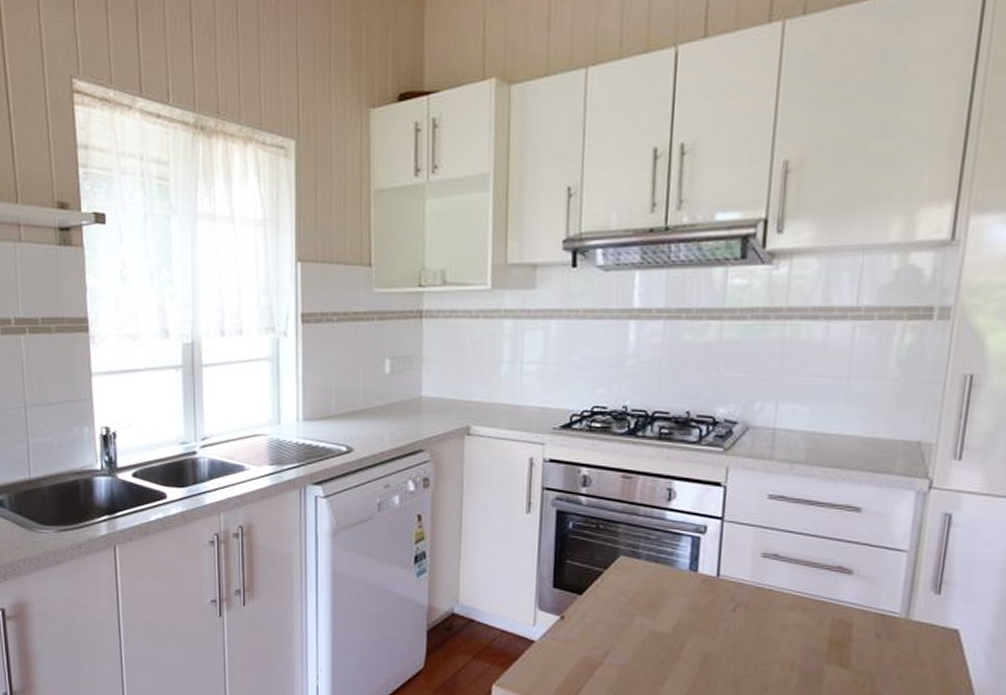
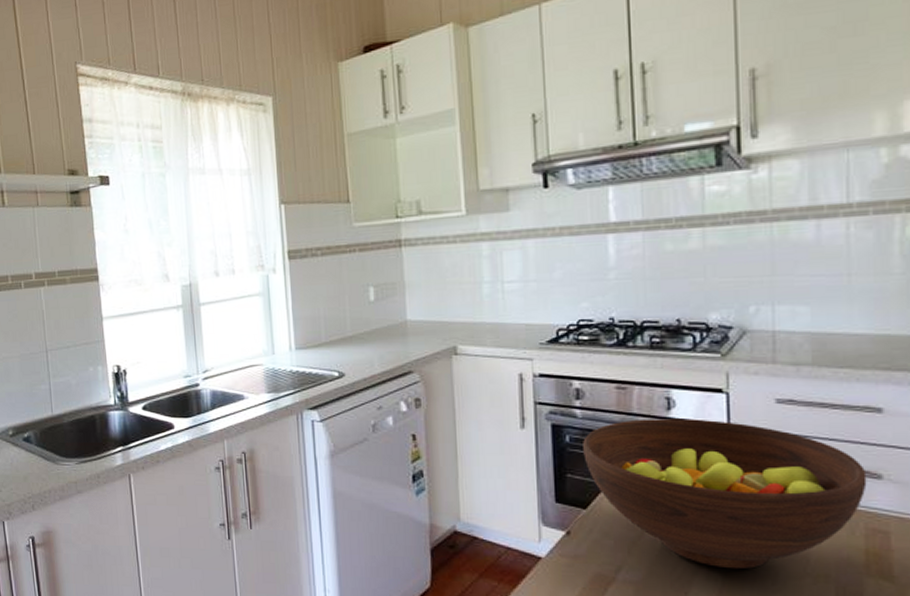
fruit bowl: none [584,508,840,656] -> present [583,419,867,570]

